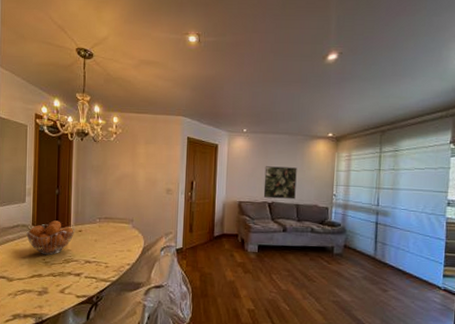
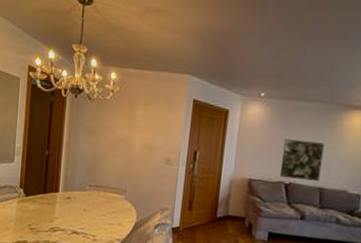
fruit basket: present [26,220,75,255] -> none [13,184,64,221]

